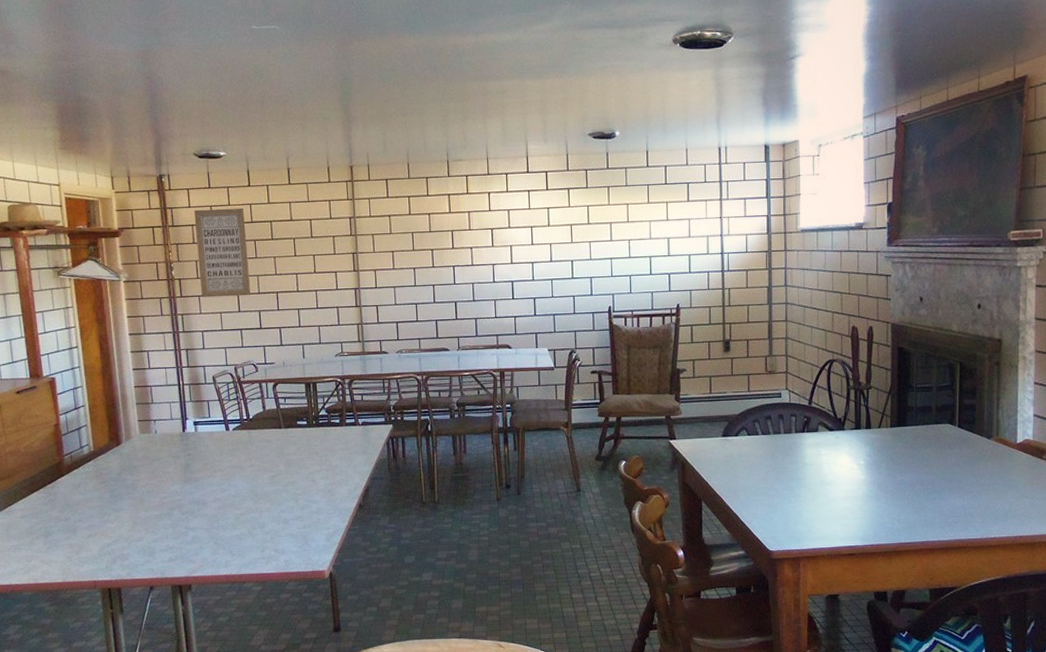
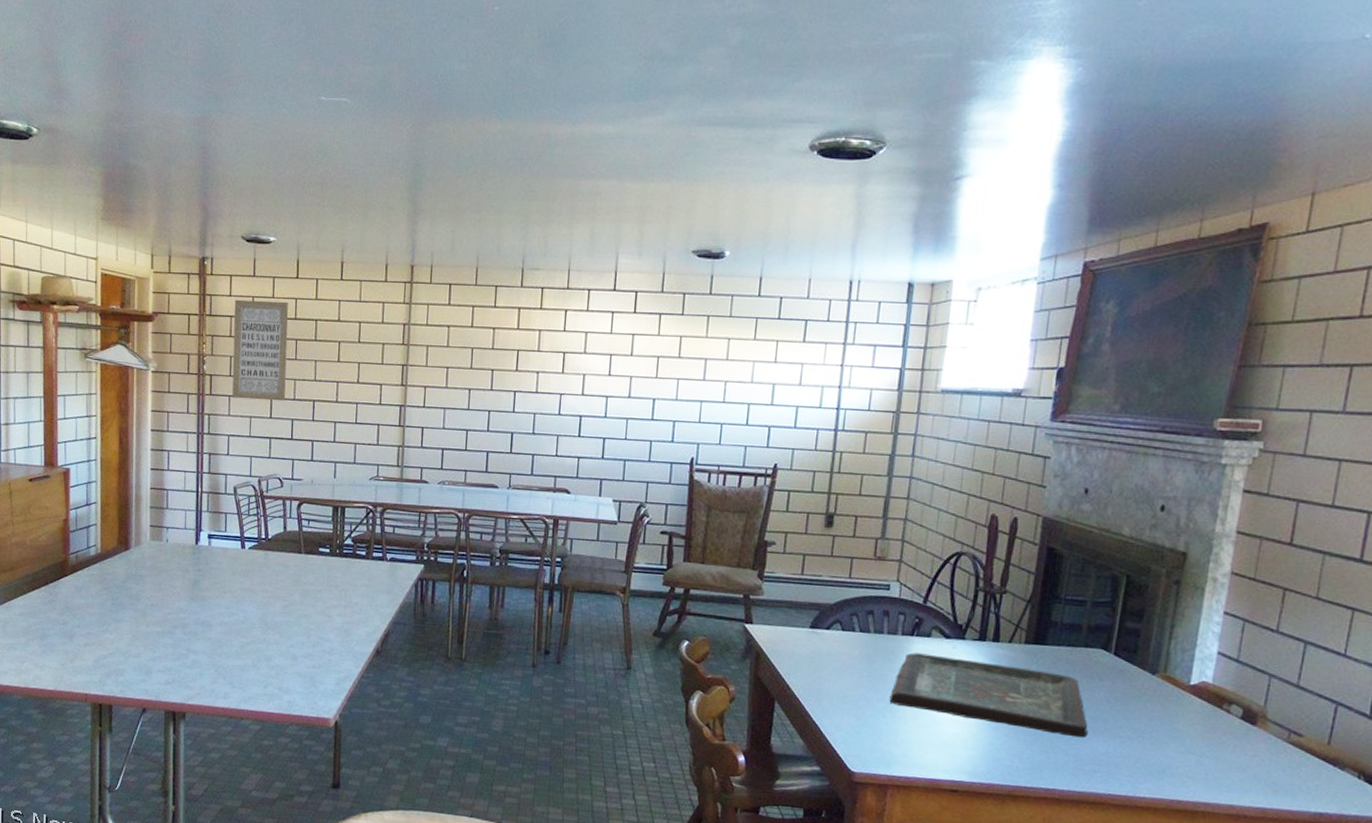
board game: none [792,445,946,497] -> present [889,652,1088,738]

